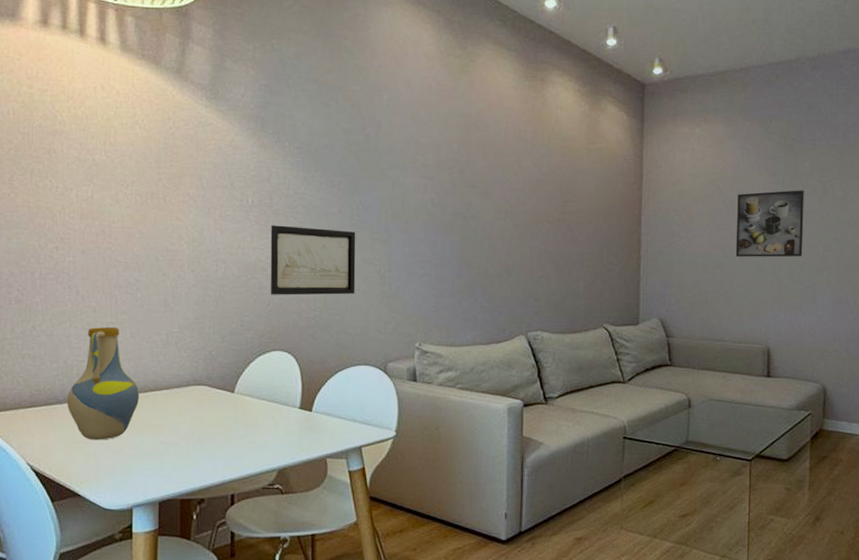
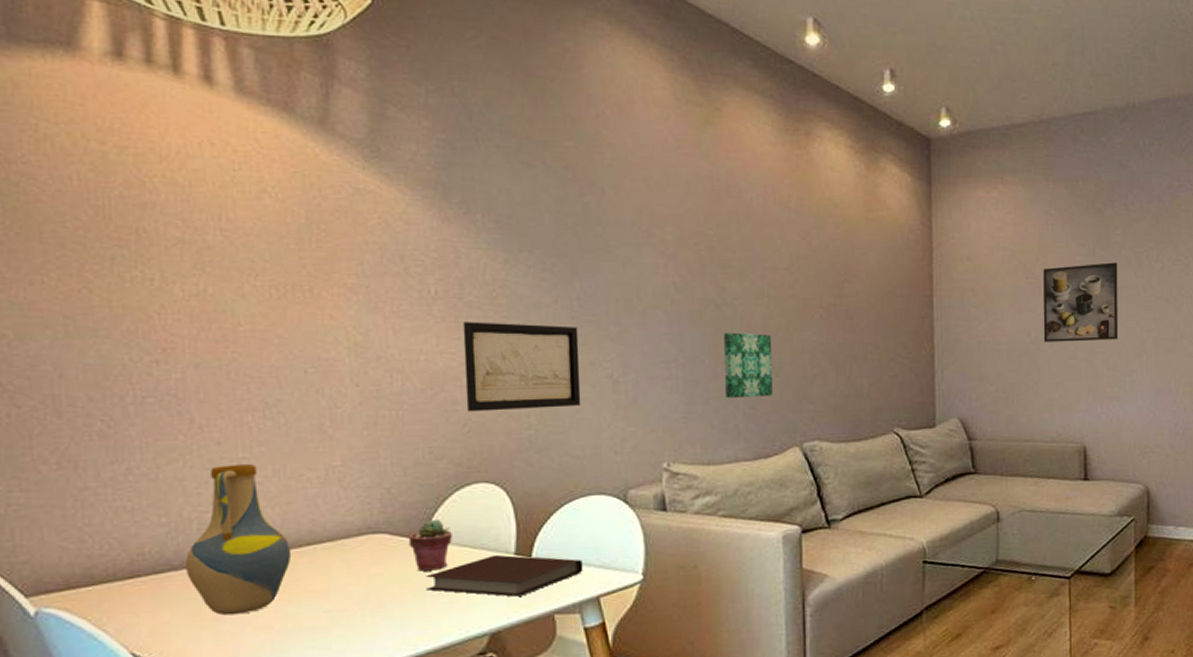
potted succulent: none [222,377,254,417] -> present [408,518,452,571]
notebook: none [233,408,350,442] -> present [425,554,583,597]
wall art: none [468,240,506,294] -> present [724,332,772,399]

